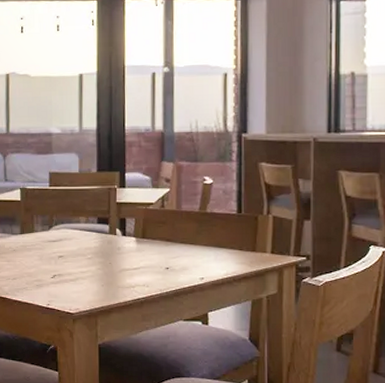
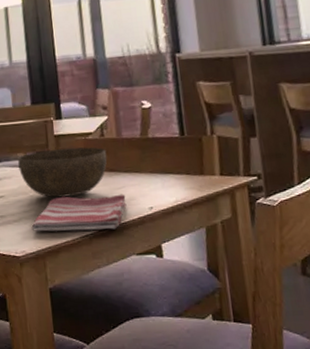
bowl: none [79,215,165,262] -> present [18,147,107,198]
dish towel: none [87,262,179,296] -> present [31,194,127,232]

